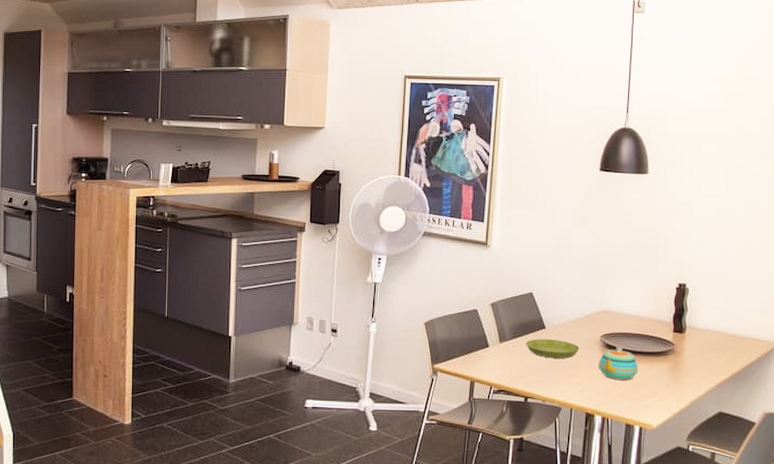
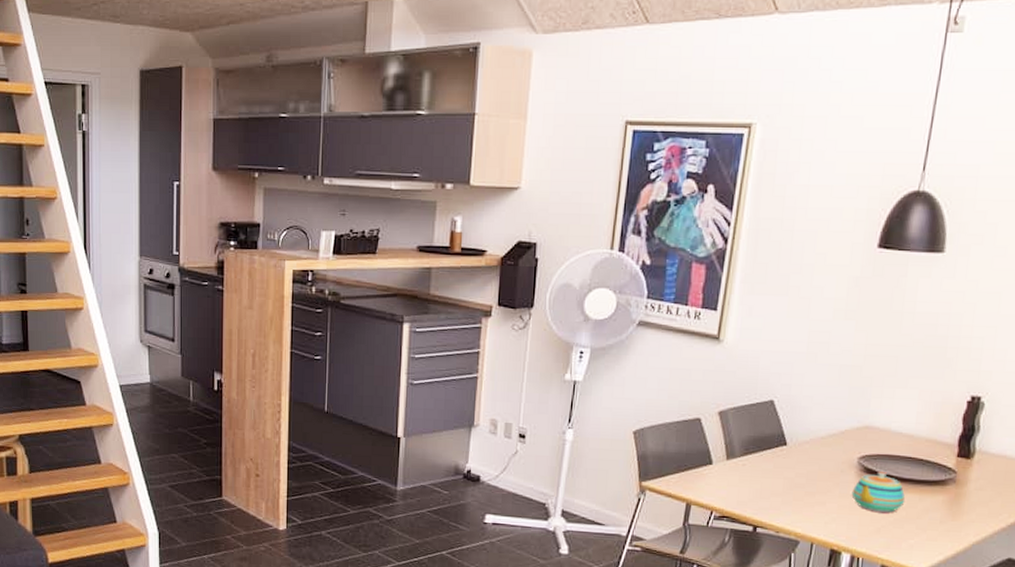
saucer: present [525,338,580,358] -> none [759,457,830,483]

